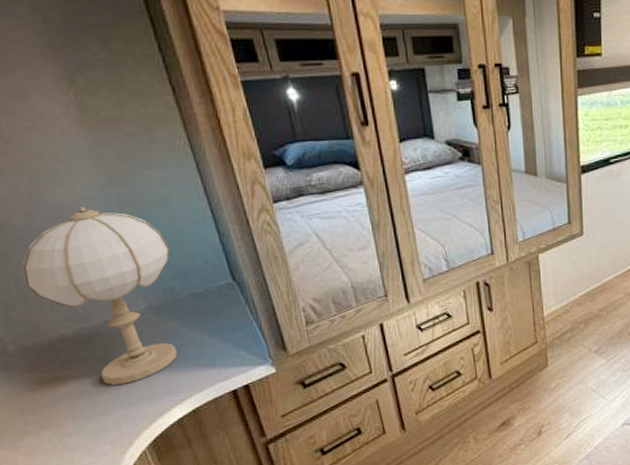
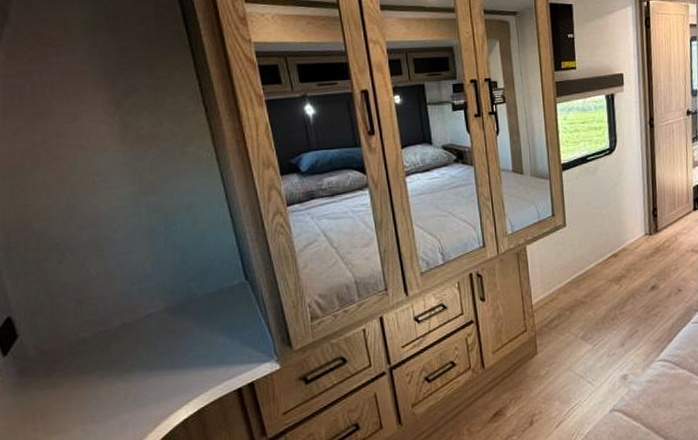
table lamp: present [22,206,177,385] -> none [53,215,191,387]

